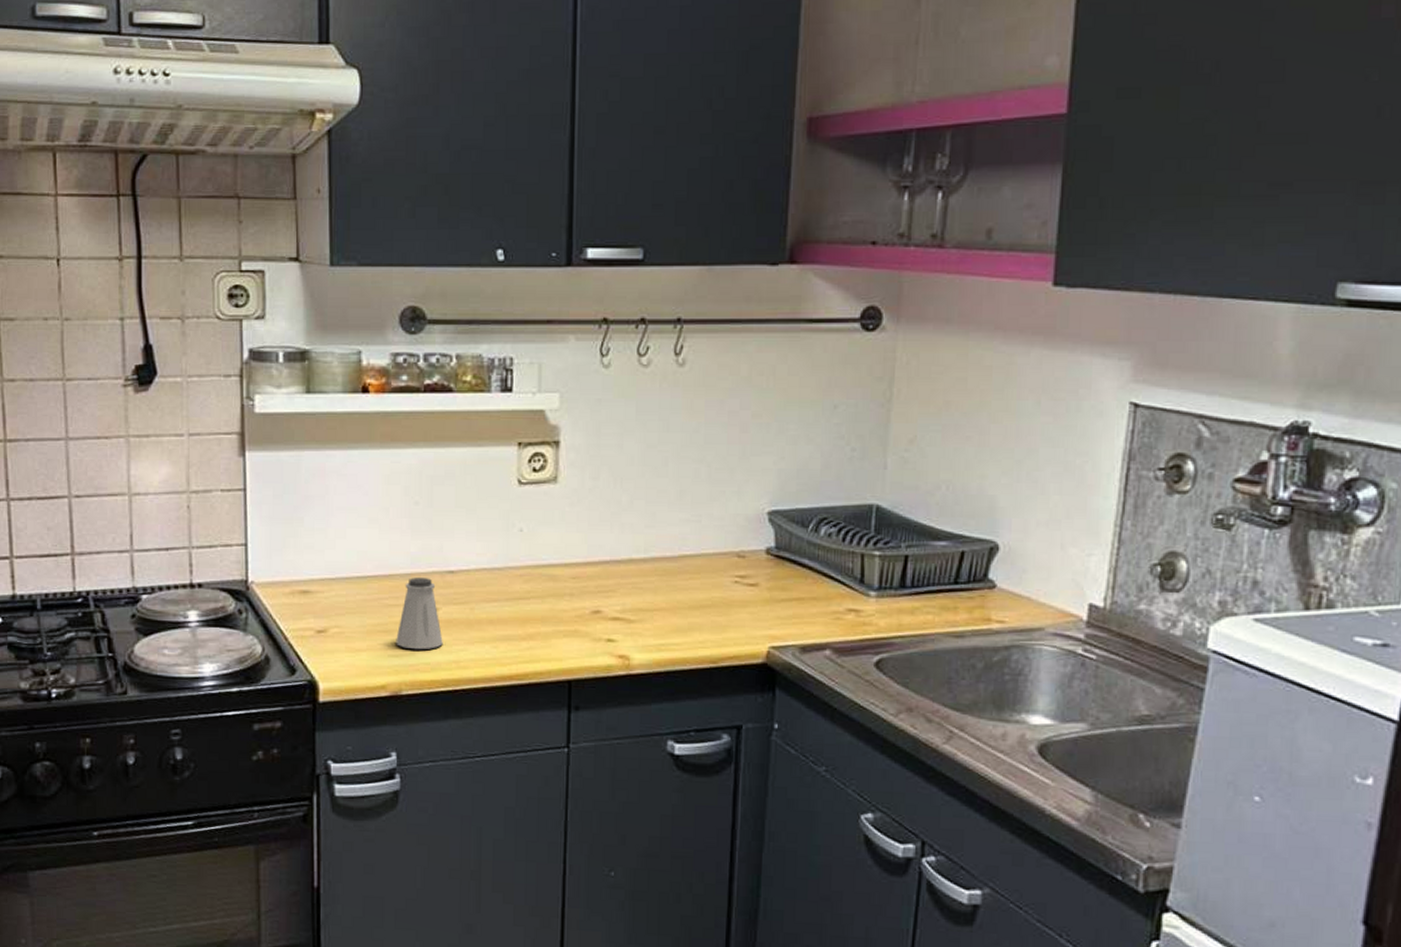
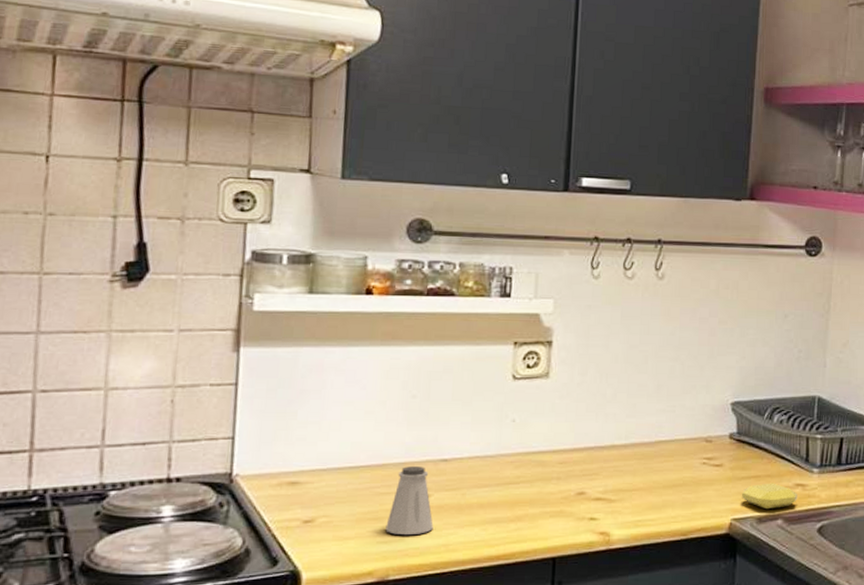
soap bar: none [780,606,850,638] -> present [741,483,797,510]

